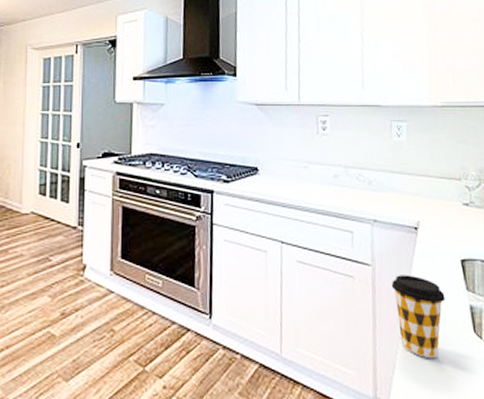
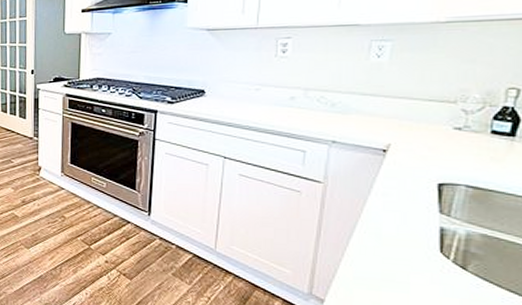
coffee cup: present [391,275,446,358] -> none [344,193,410,269]

